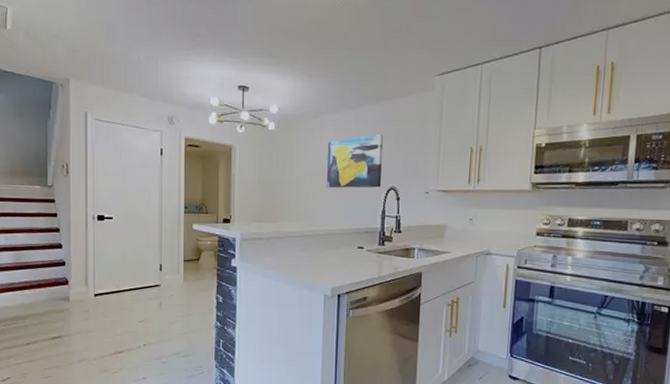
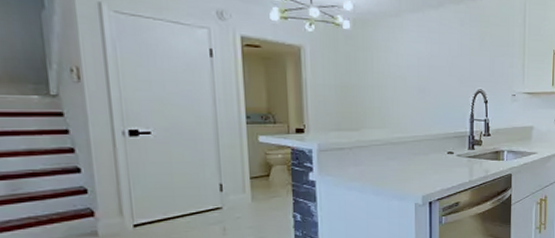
wall art: present [326,135,383,188] -> none [410,36,468,93]

